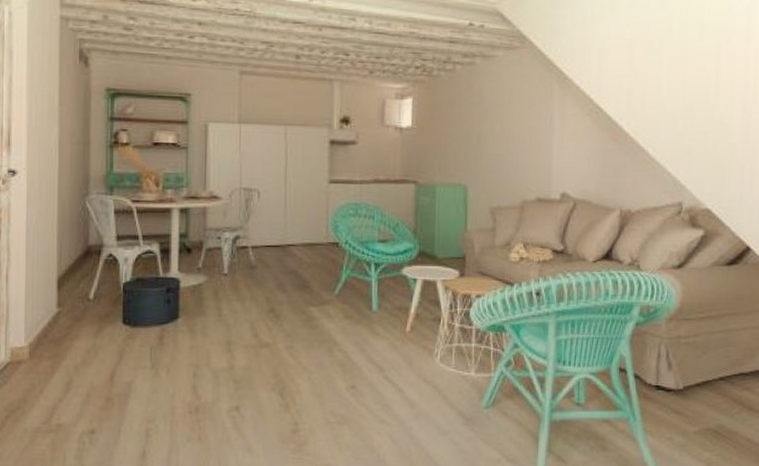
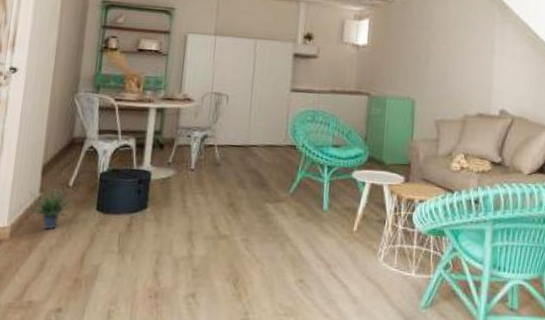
potted plant: none [40,299,98,347] -> present [23,185,75,230]

